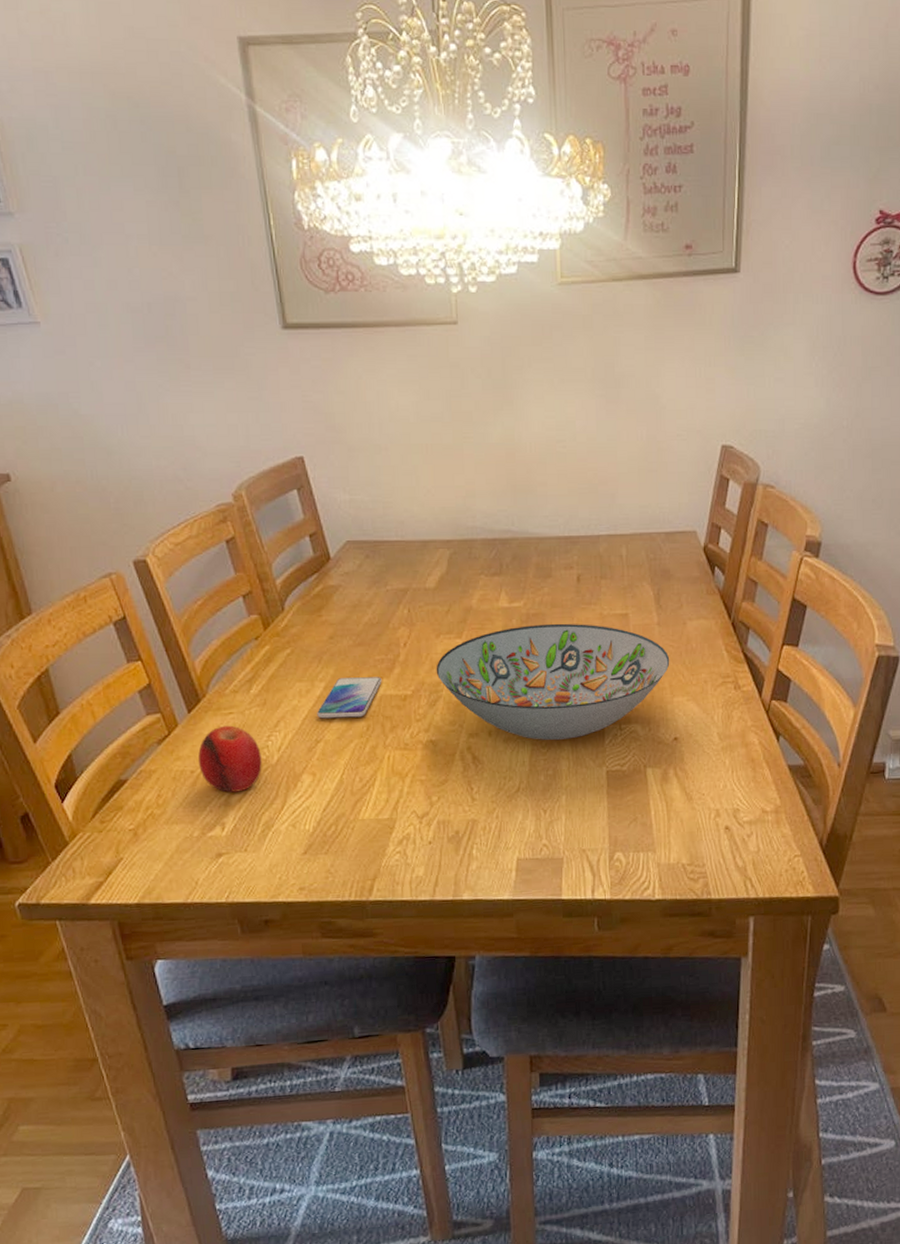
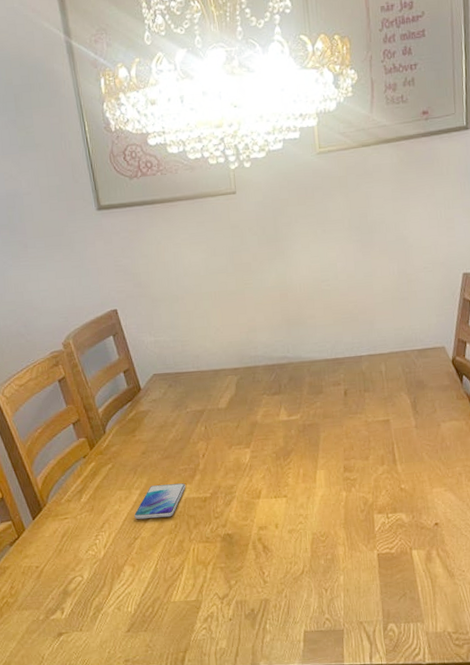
fruit: present [198,725,262,793] -> none [41,528,92,583]
decorative bowl: present [436,623,670,741] -> none [229,430,428,530]

